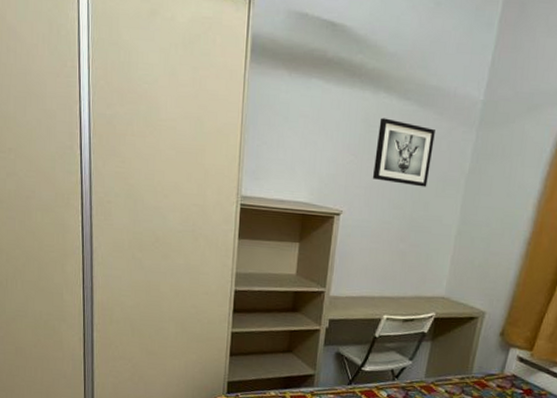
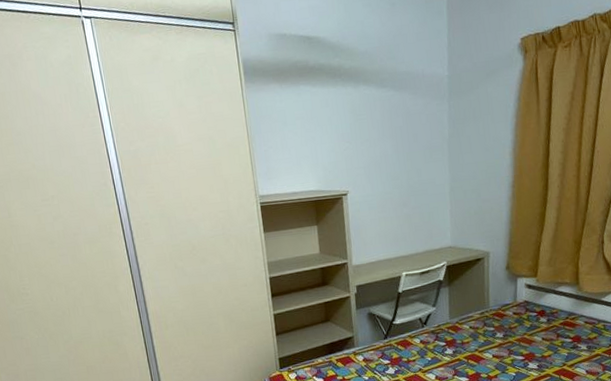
wall art: present [372,117,435,187] -> none [364,106,416,159]

